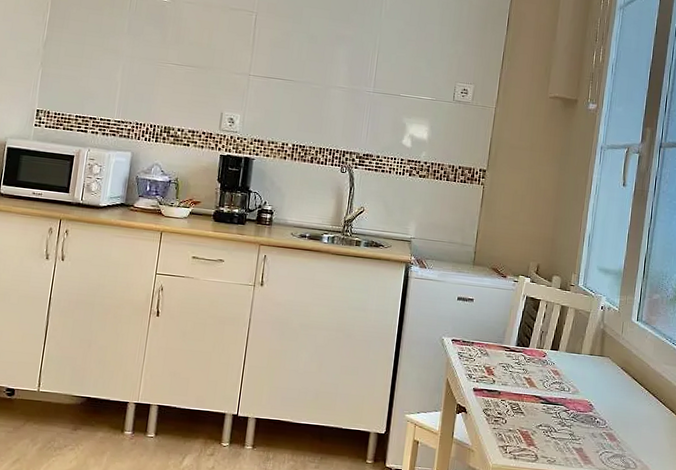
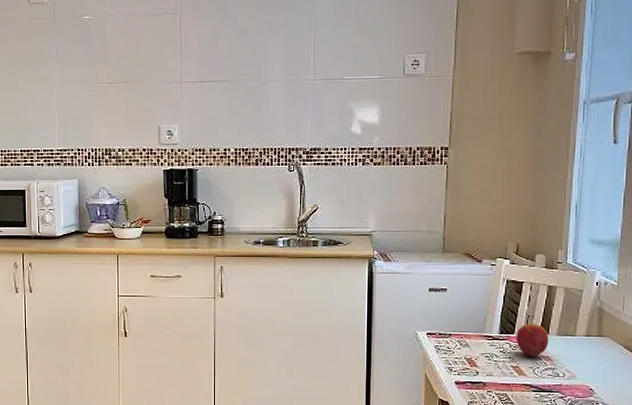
fruit: none [530,339,559,370] -> present [516,324,549,356]

